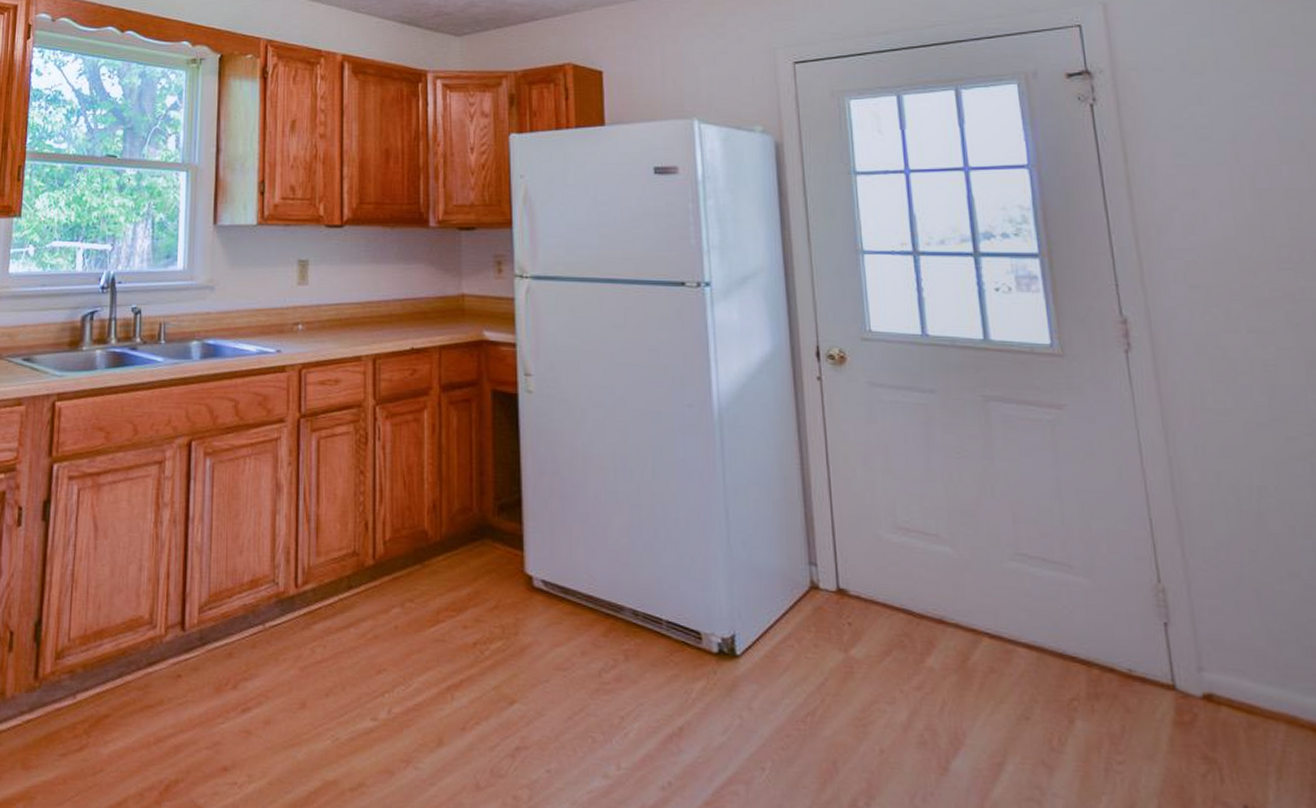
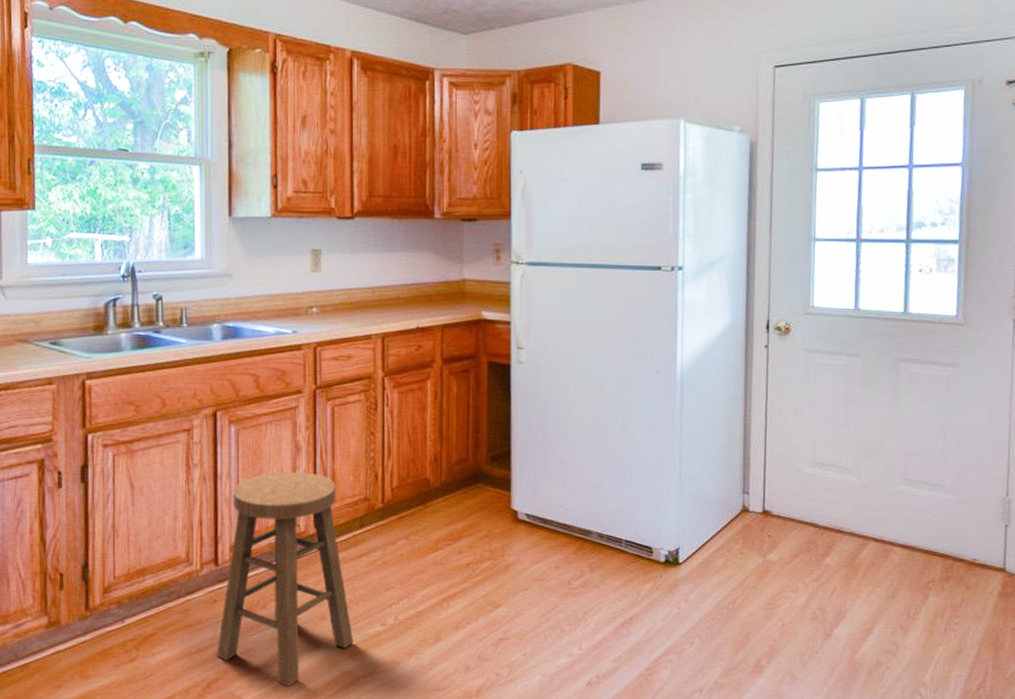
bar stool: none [178,516,339,797] -> present [216,472,354,687]

